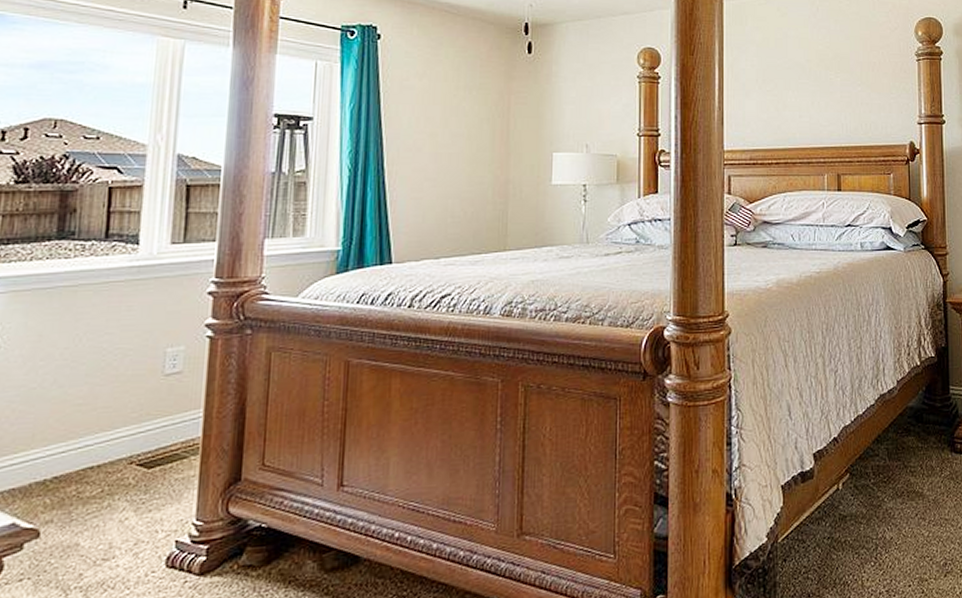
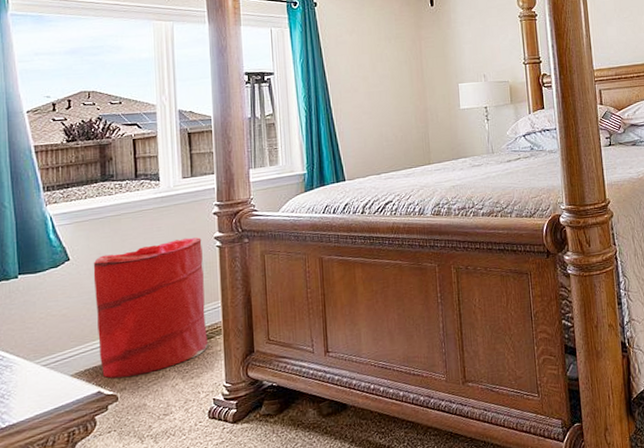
laundry hamper: none [20,322,187,507] -> present [93,237,208,379]

